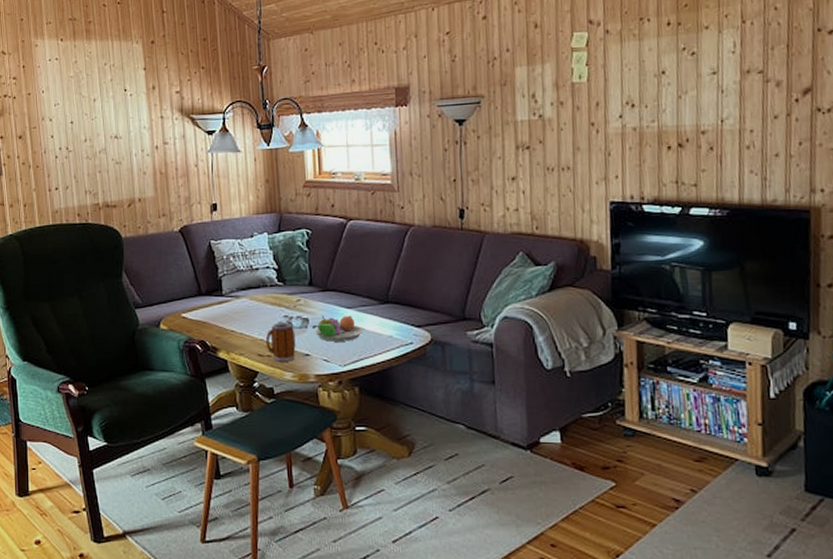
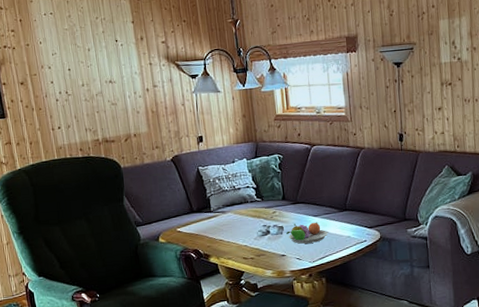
mug: present [265,322,296,362] -> none [248,230,274,263]

